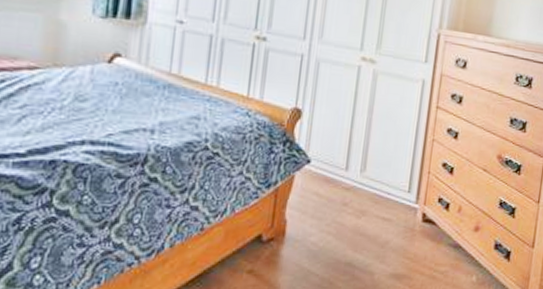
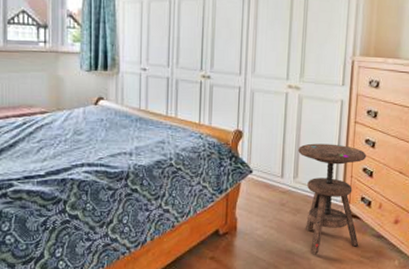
side table: none [368,129,448,269] -> present [298,143,367,255]

